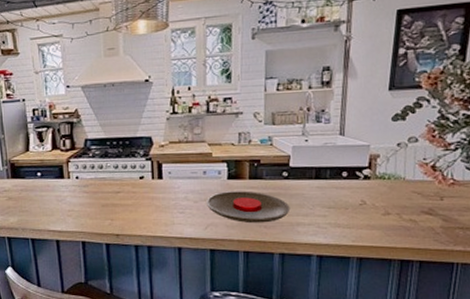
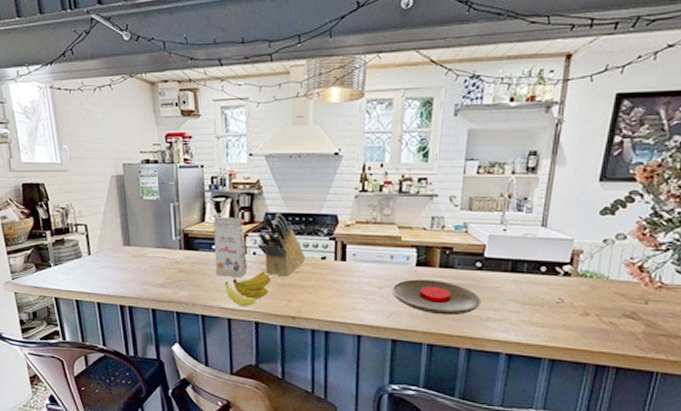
gift box: none [37,145,71,202] -> present [214,217,247,278]
banana: none [51,193,95,228] -> present [224,271,271,307]
knife block: none [79,138,125,198] -> present [258,212,306,277]

